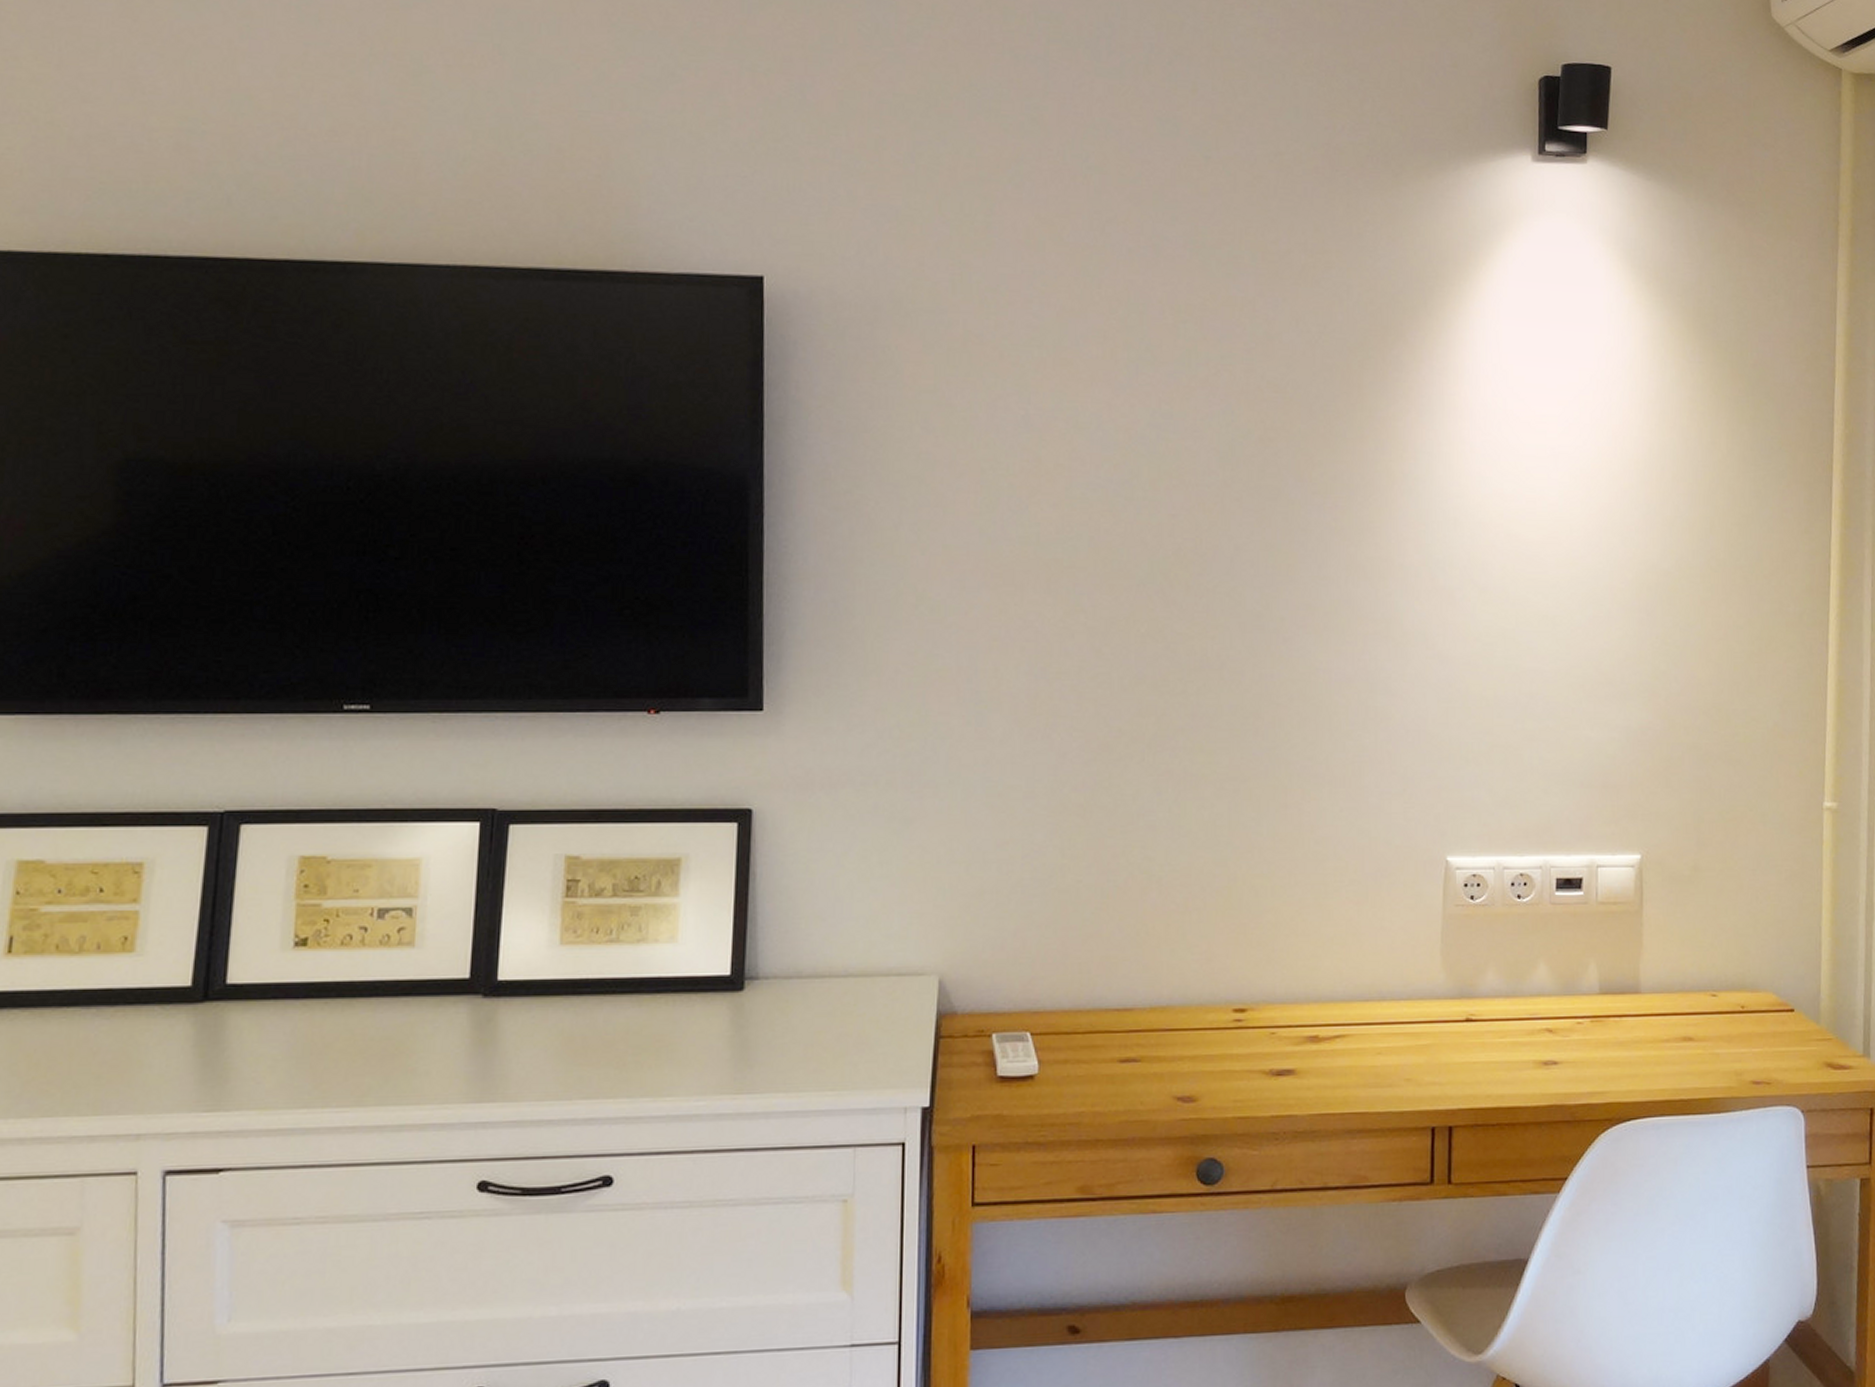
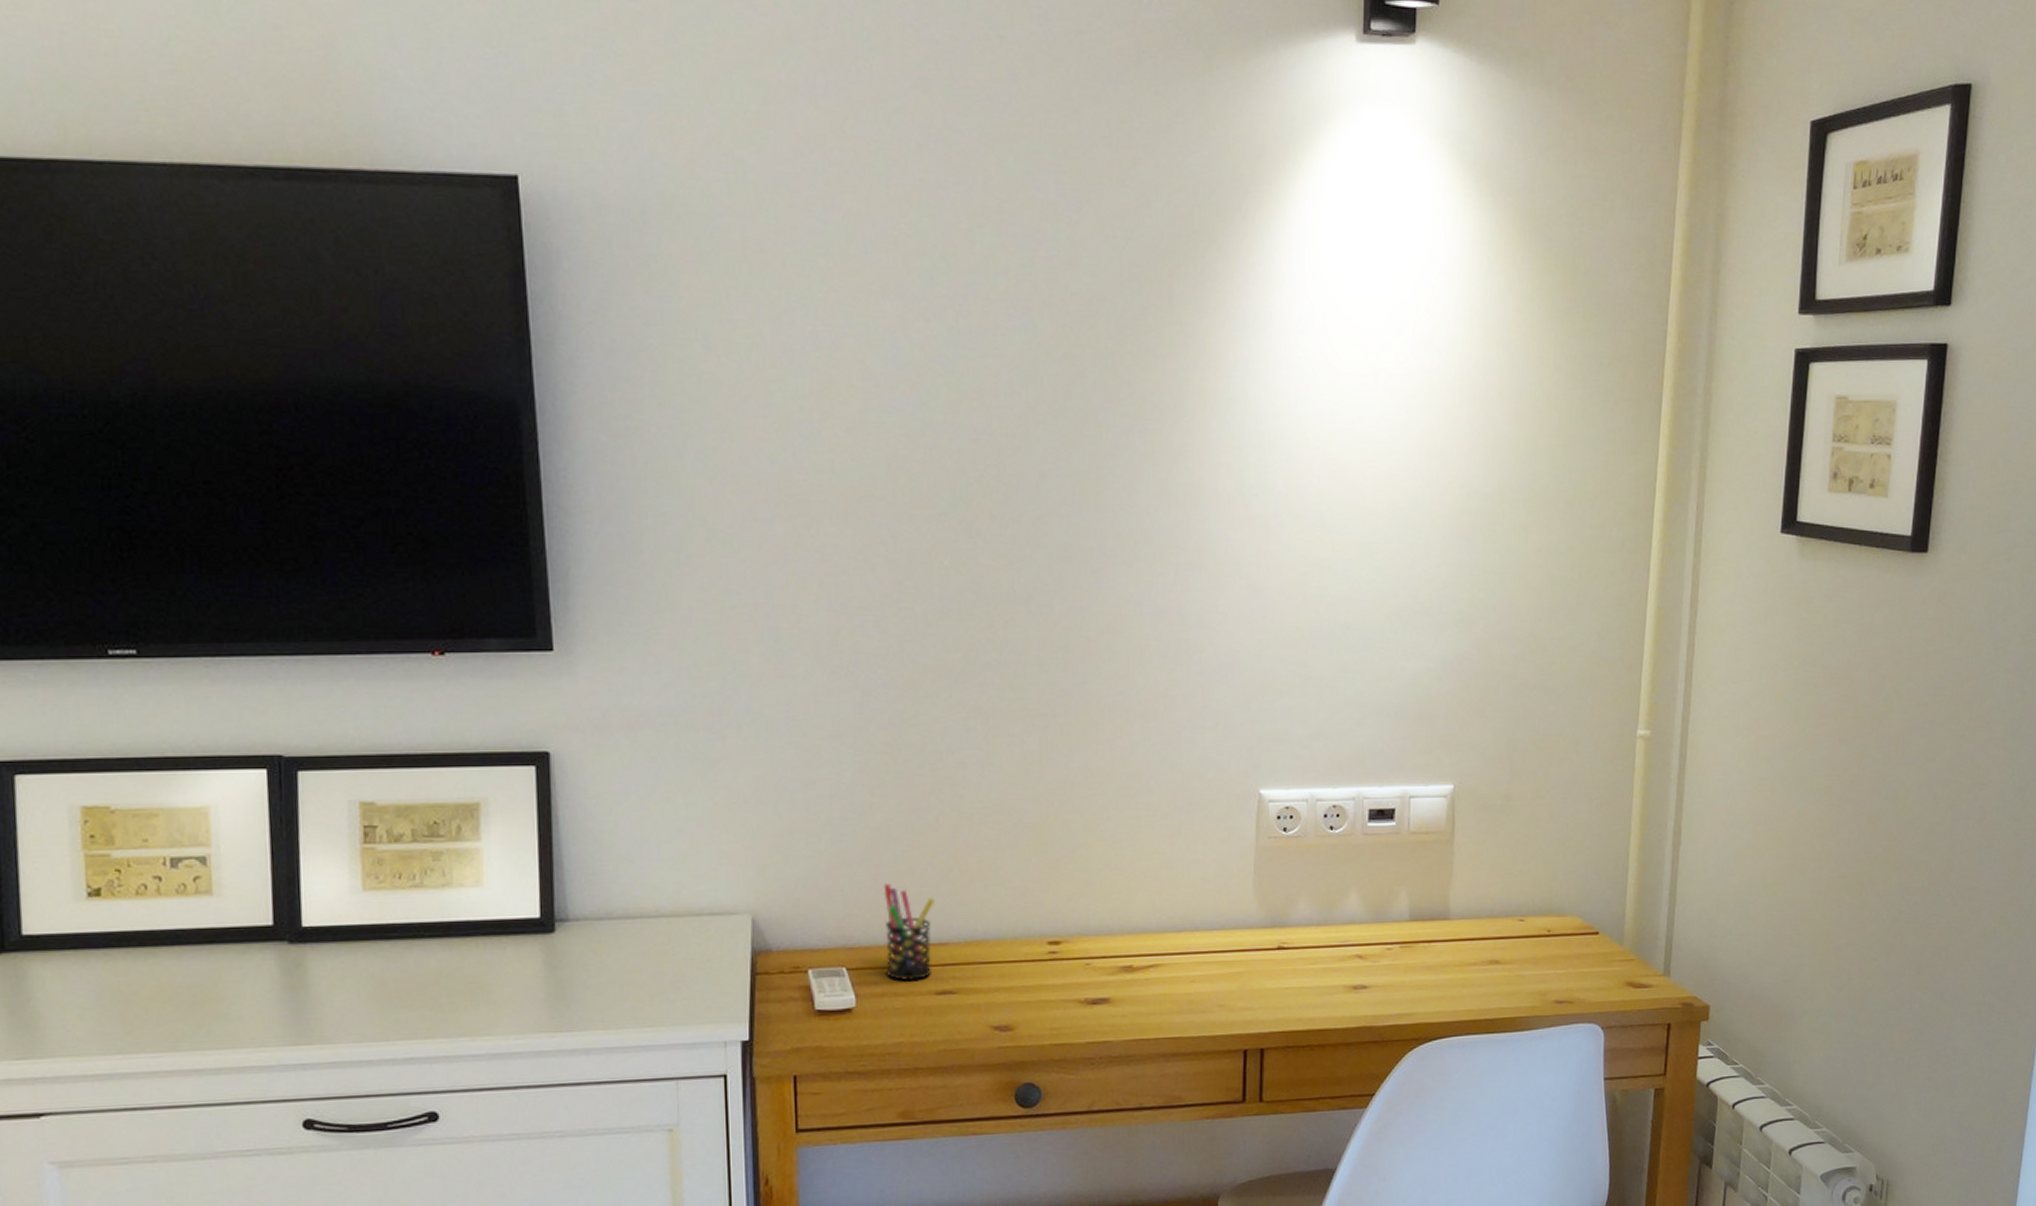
pen holder: none [1069,945,1121,1048] -> present [883,882,934,981]

